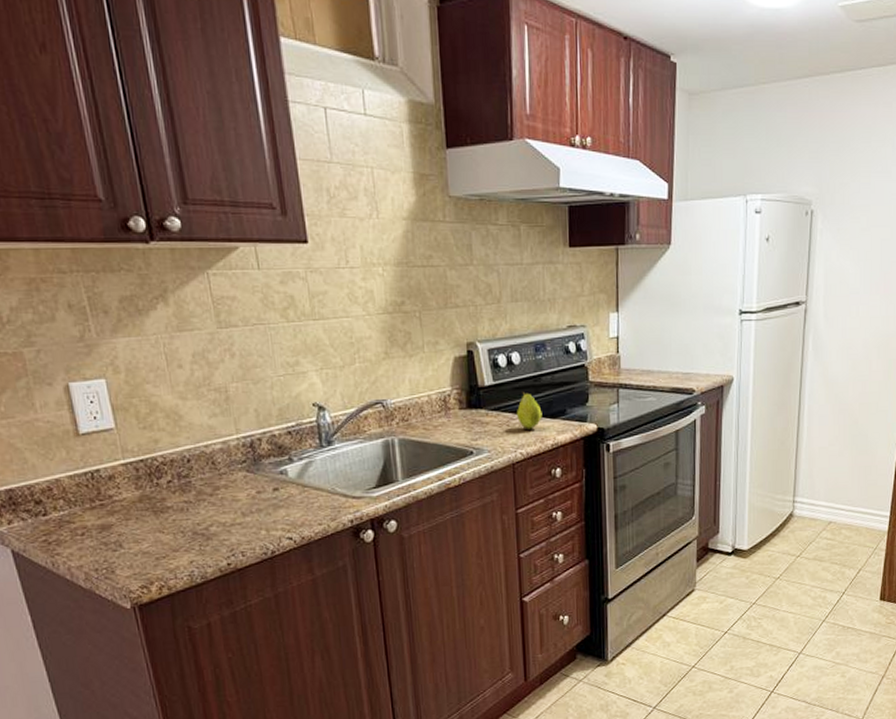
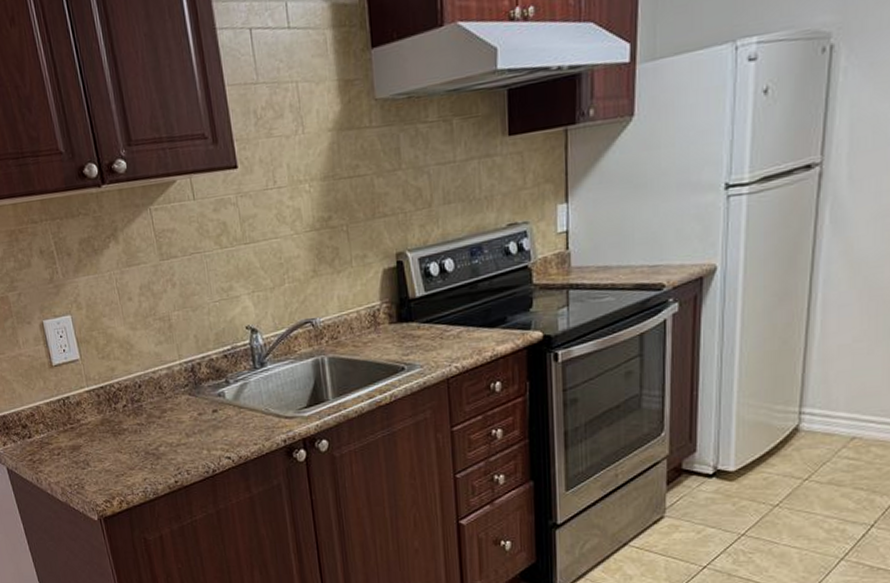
fruit: present [516,391,542,429] -> none [450,300,480,341]

